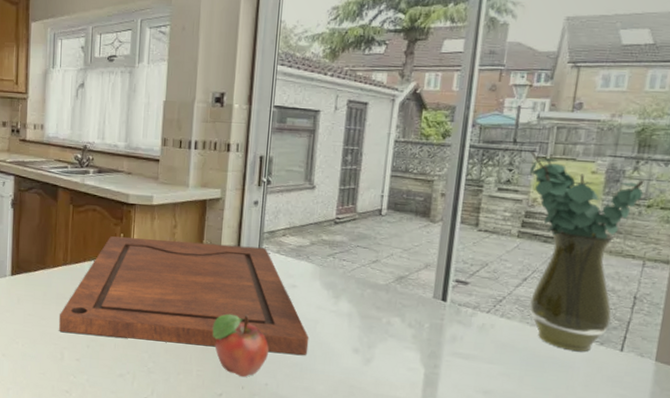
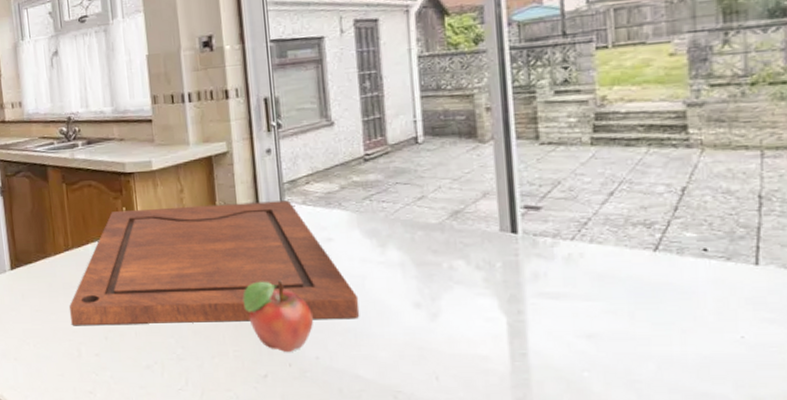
vase: present [529,152,644,352] -> none [586,42,743,272]

